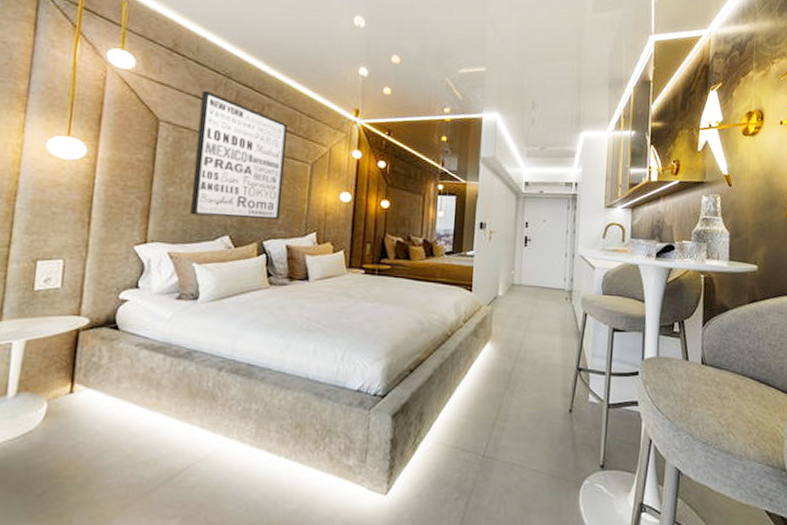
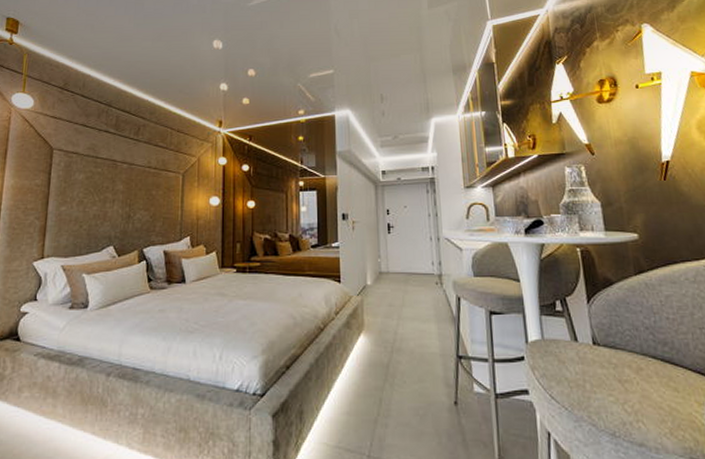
wall art: present [189,90,287,219] -> none [79,119,160,230]

